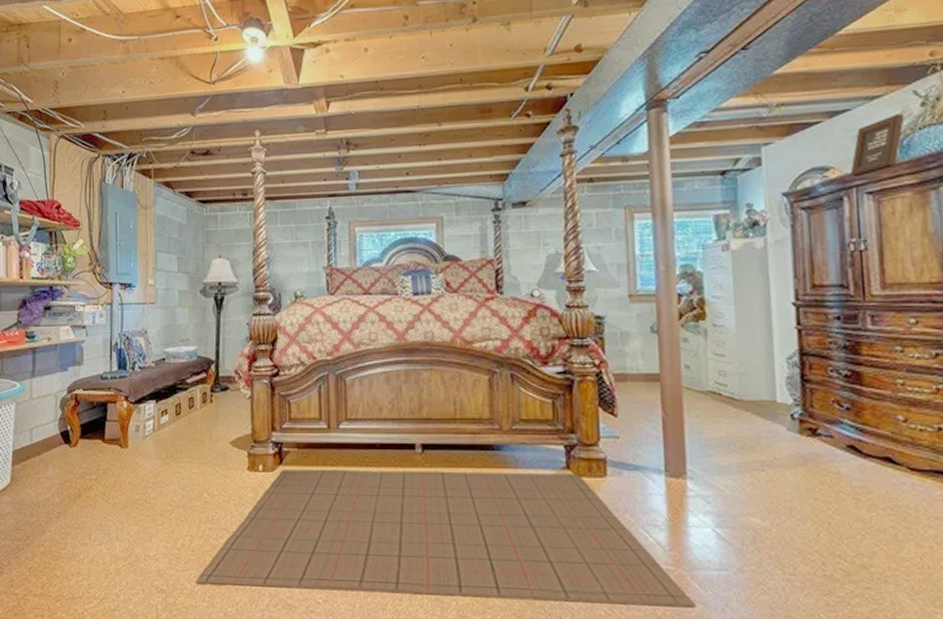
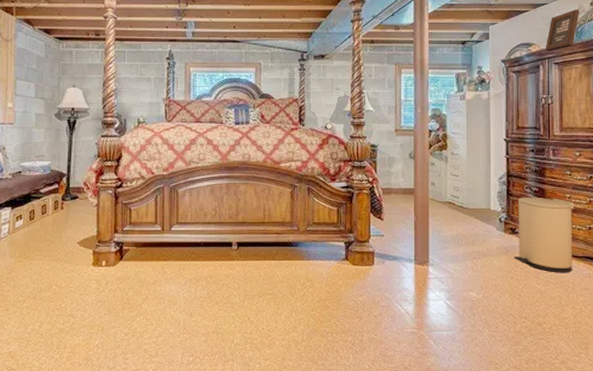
rug: present [196,469,696,608] -> none [43,263,431,362]
pedal bin: none [816,385,914,494] -> present [513,198,575,273]

